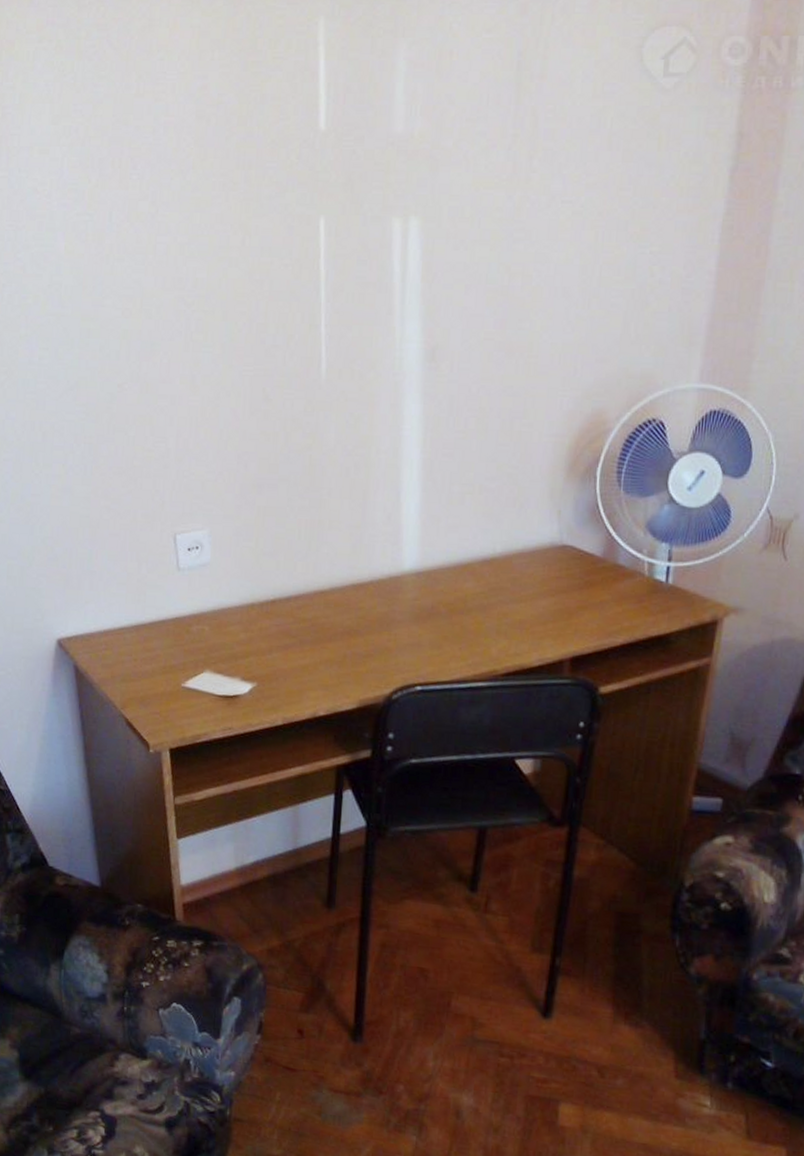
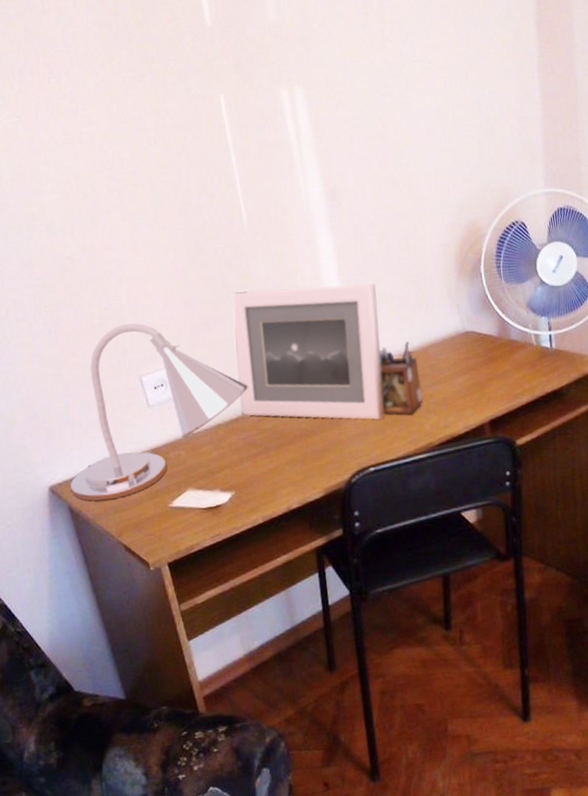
table lamp: none [80,470,293,666] -> present [70,323,248,501]
picture frame: none [281,454,464,631] -> present [231,284,385,419]
desk organizer: none [444,545,496,632] -> present [379,341,423,415]

